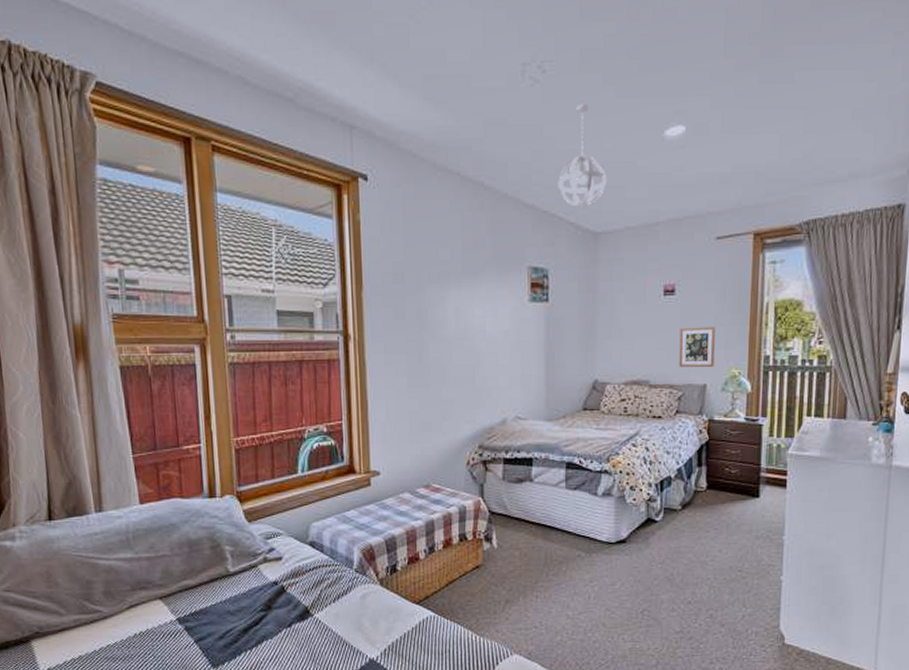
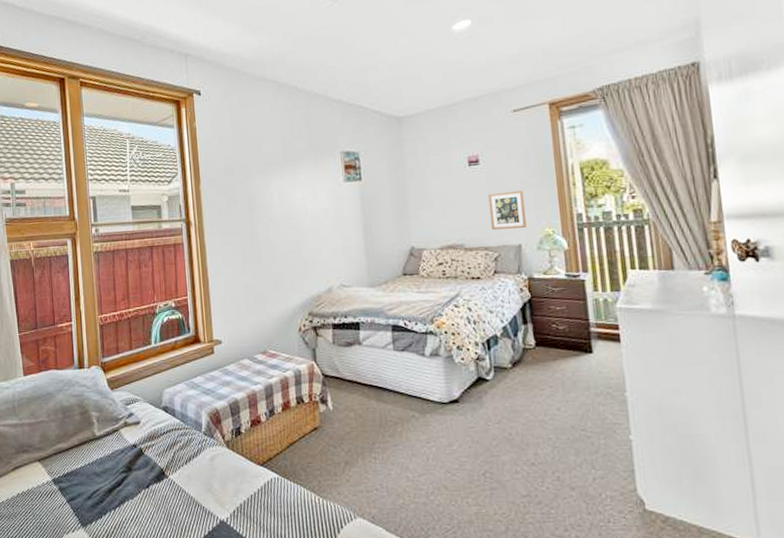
pendant light: present [558,103,606,207] -> none [361,13,404,98]

